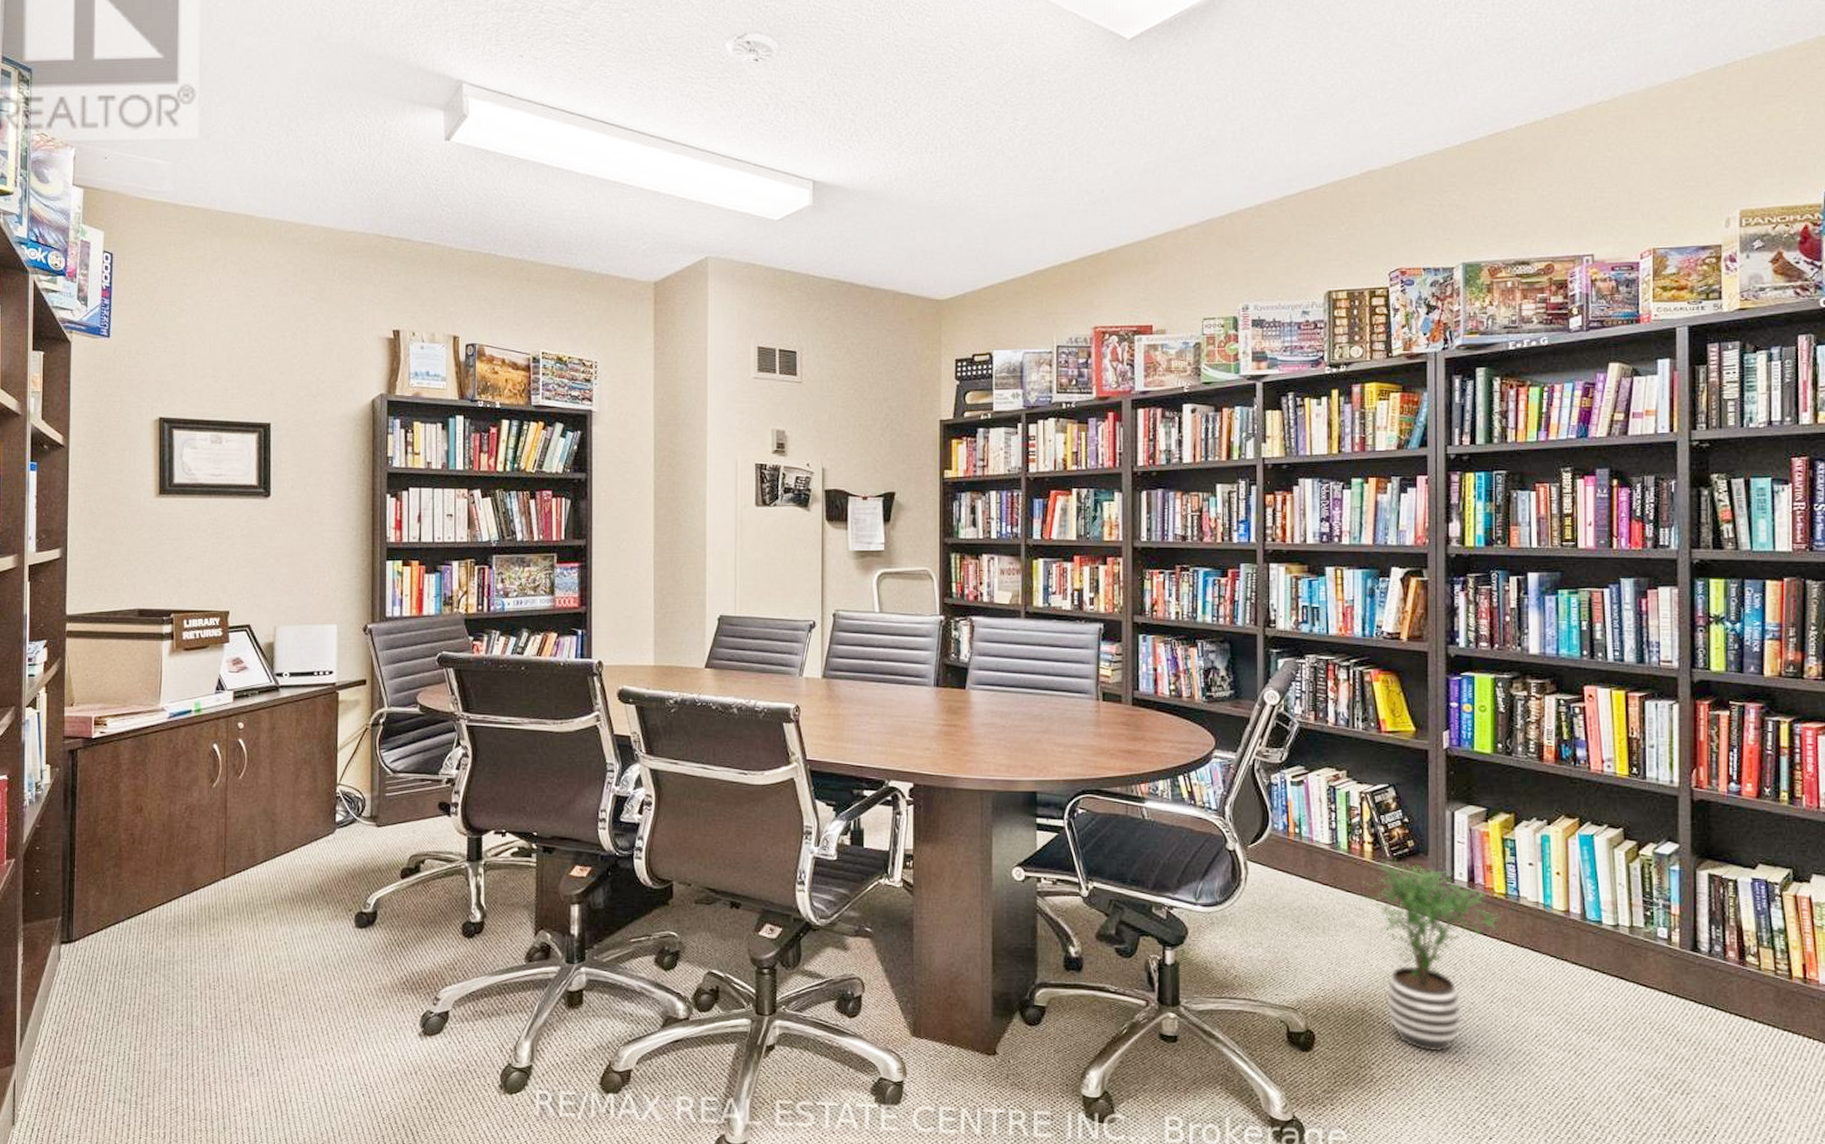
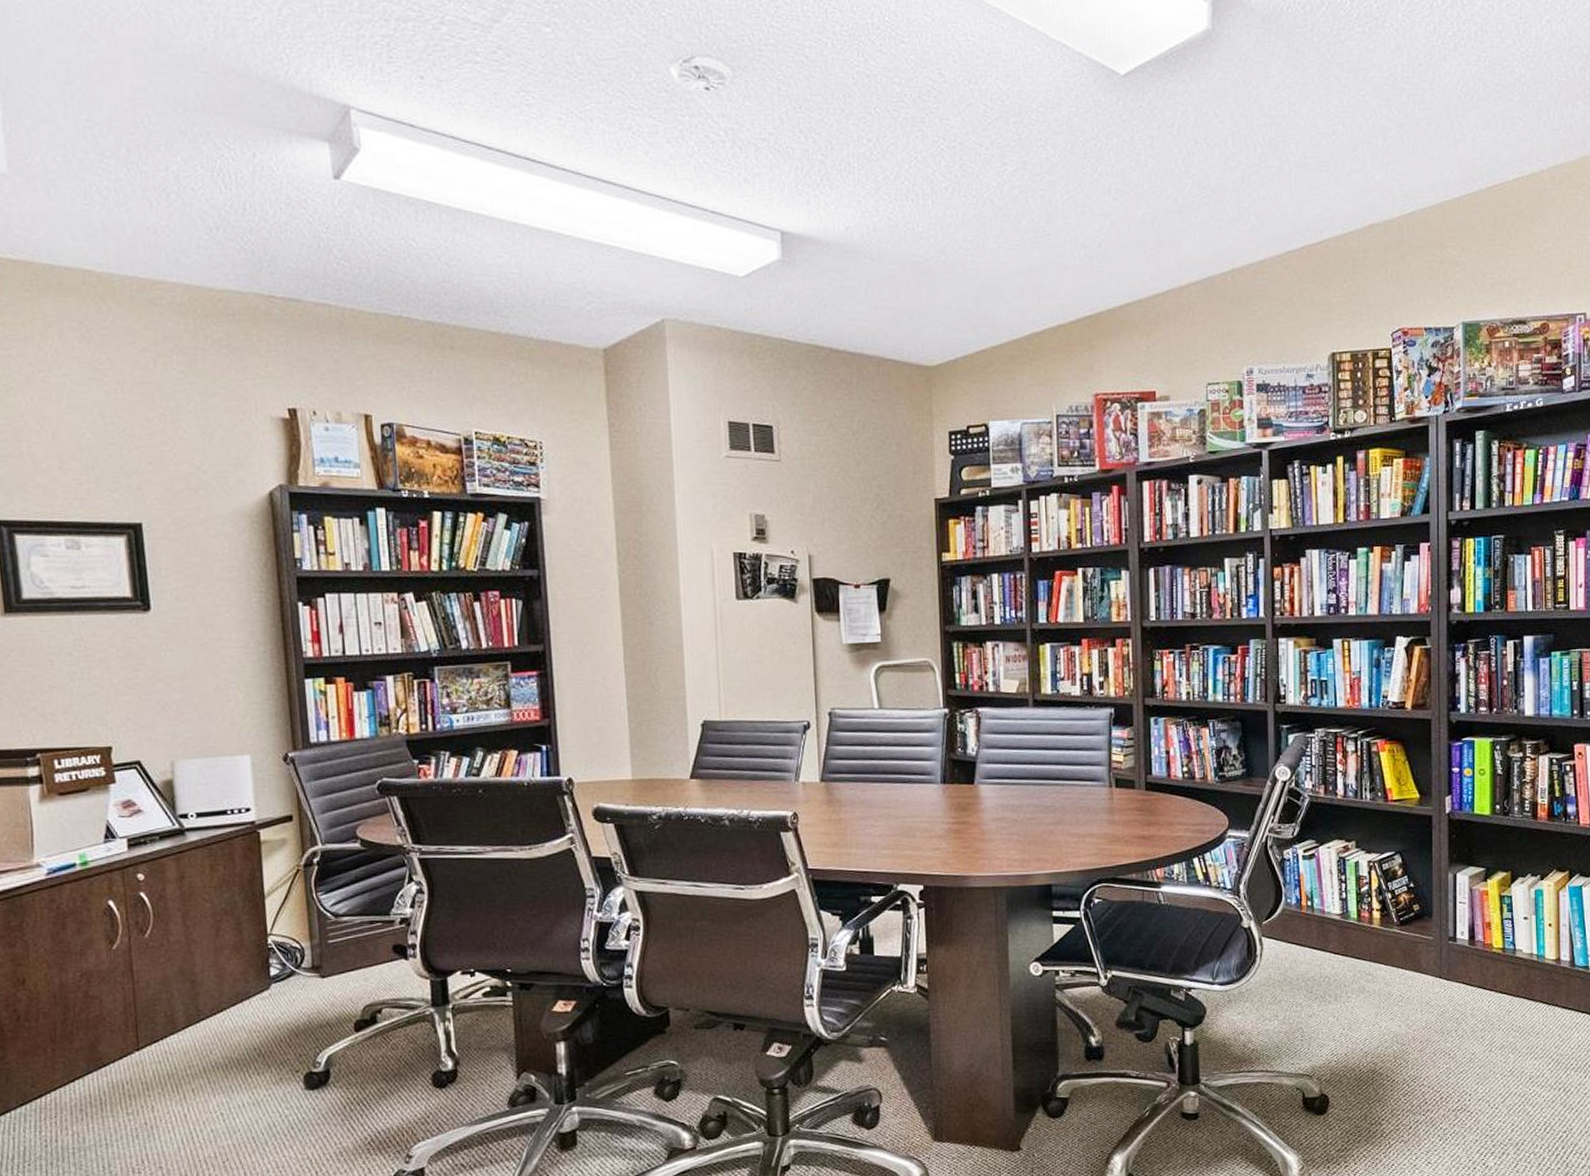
potted plant: present [1359,857,1500,1052] -> none [1368,922,1498,1103]

